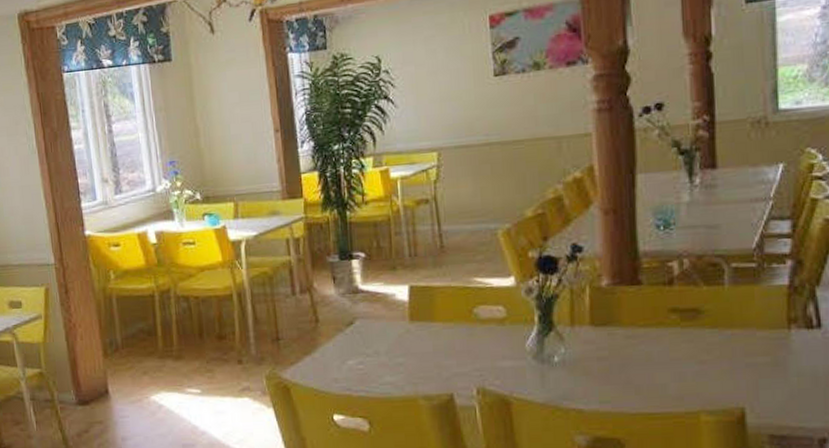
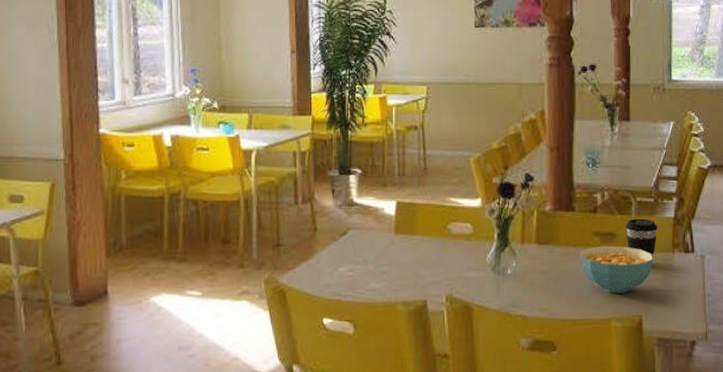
cereal bowl: none [651,323,760,382] -> present [580,245,654,294]
coffee cup: none [715,288,764,337] -> present [625,218,658,258]

